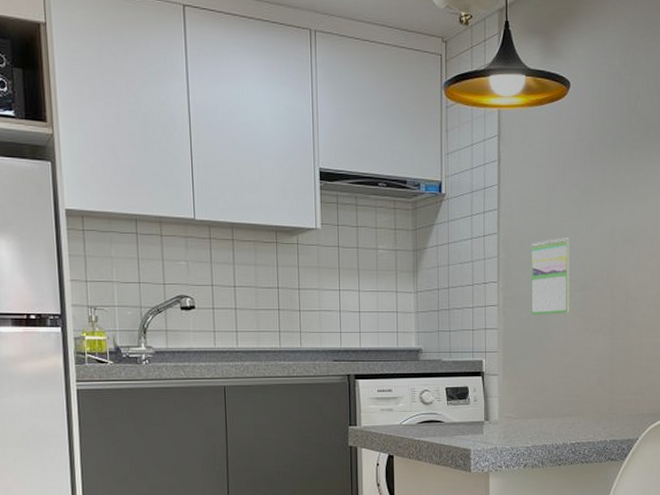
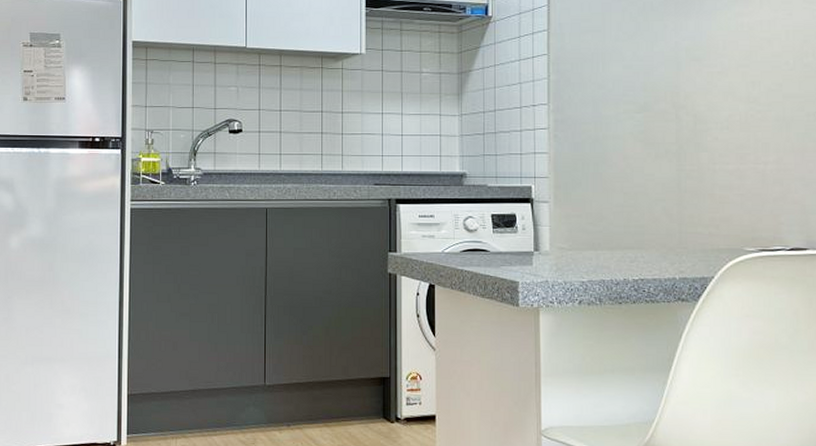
calendar: present [530,237,570,316] -> none [584,57,628,140]

